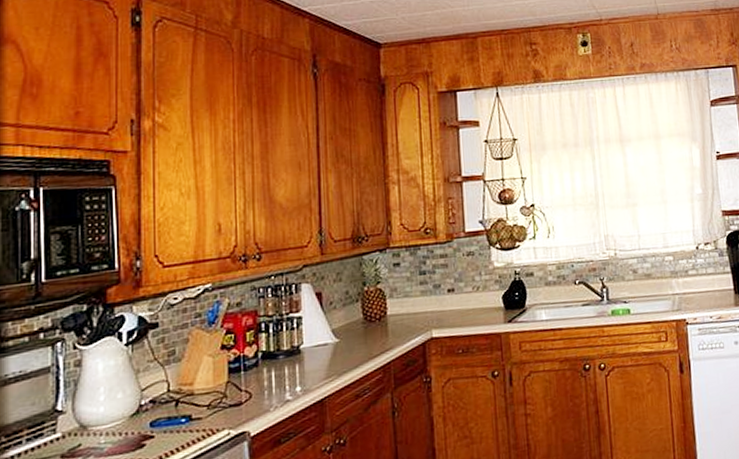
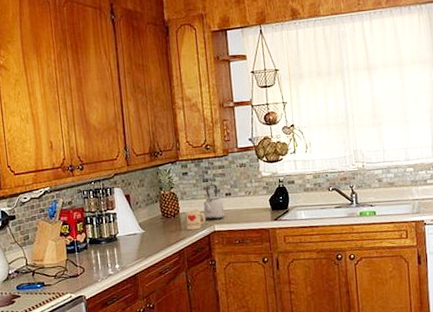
mug: none [393,310,421,338] -> present [185,209,206,230]
kettle: none [418,277,446,325] -> present [203,184,225,221]

